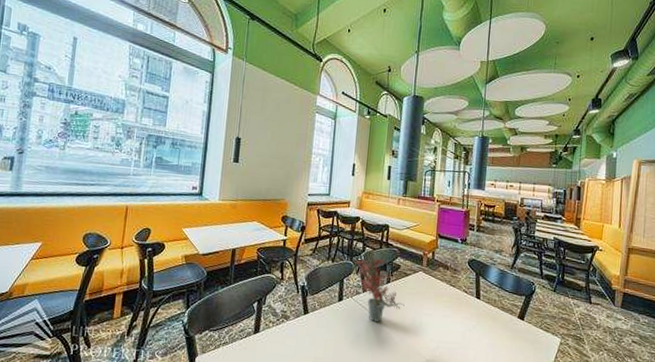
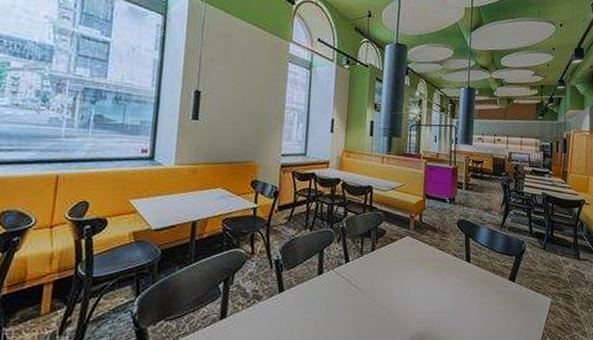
potted plant: present [354,245,405,322] -> none [335,210,392,295]

